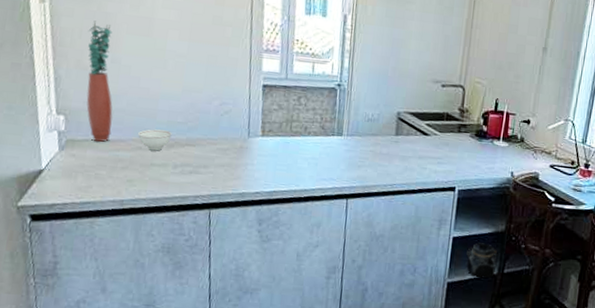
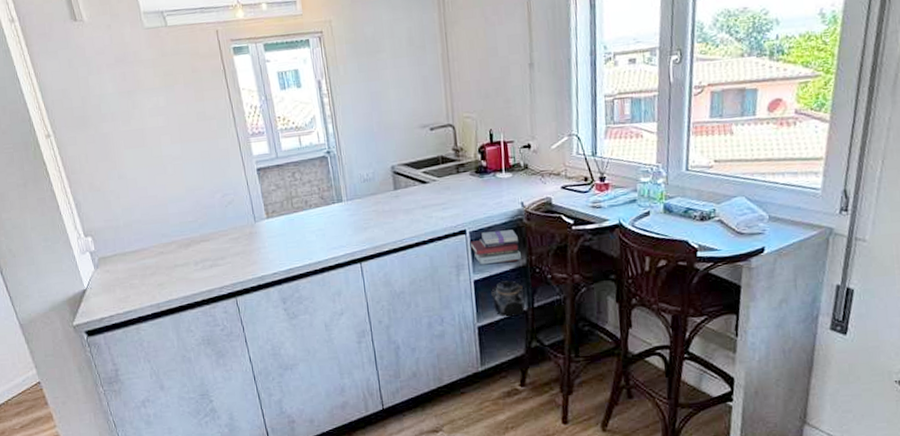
vase: present [86,20,113,142] -> none [92,143,134,254]
bowl: present [137,129,172,151] -> none [156,231,187,253]
books: none [456,193,503,227] -> present [470,229,521,264]

